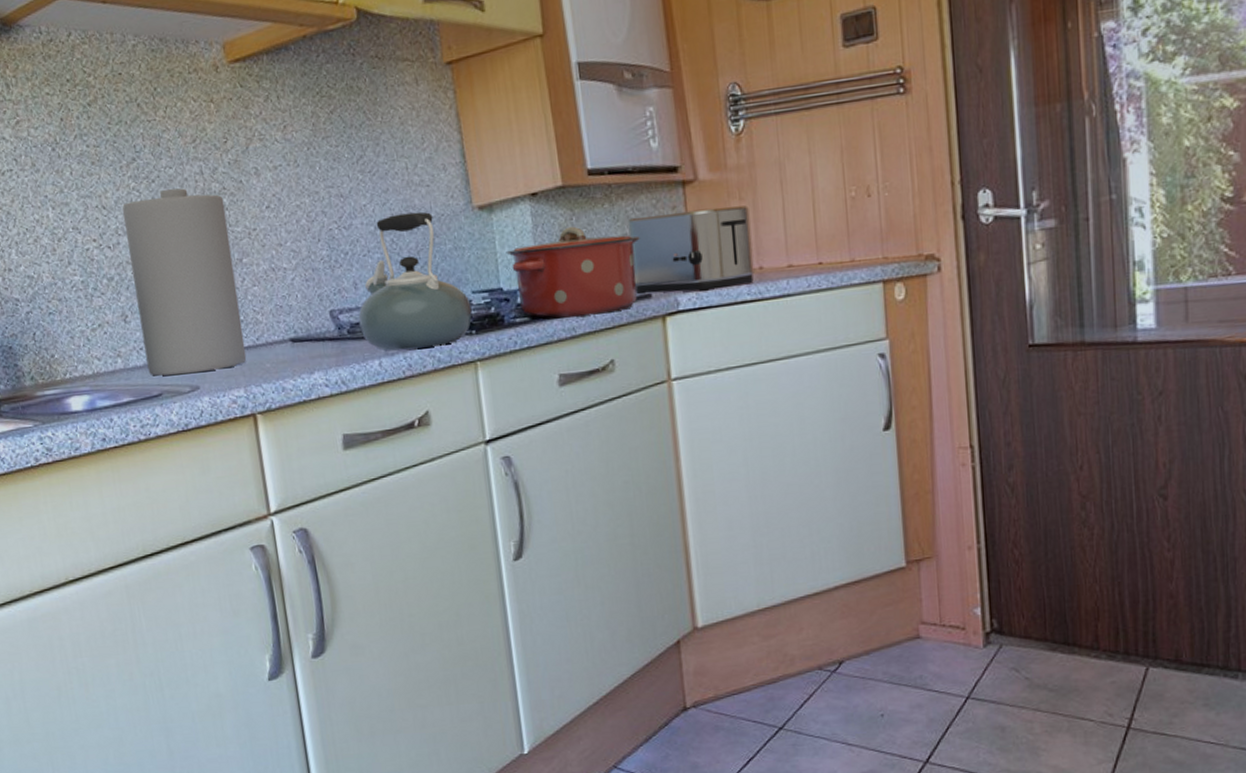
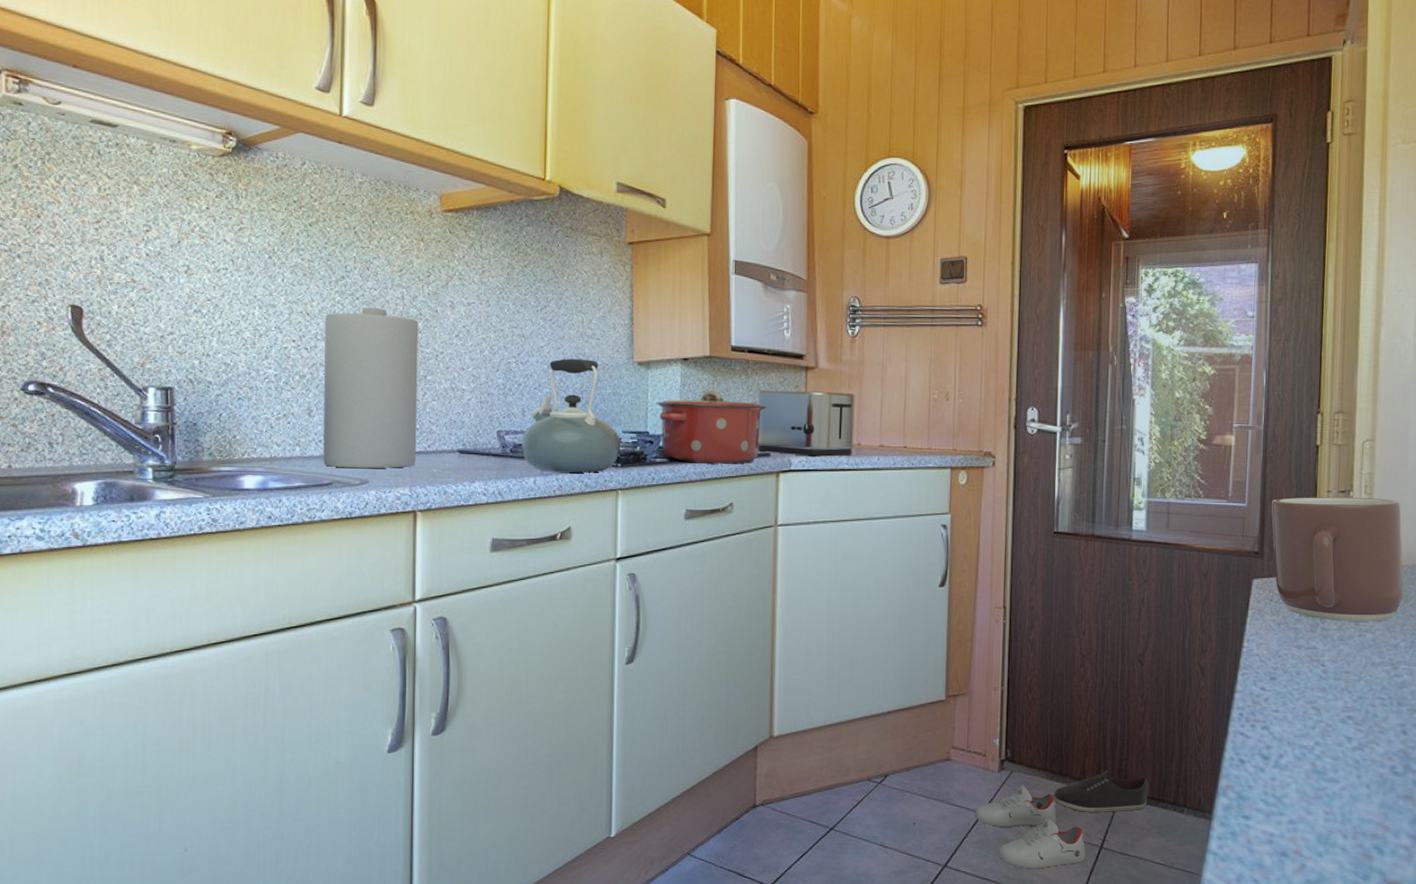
shoe: none [958,660,1109,759] -> present [975,785,1086,869]
shoe: none [1058,634,1187,687] -> present [1053,770,1148,812]

